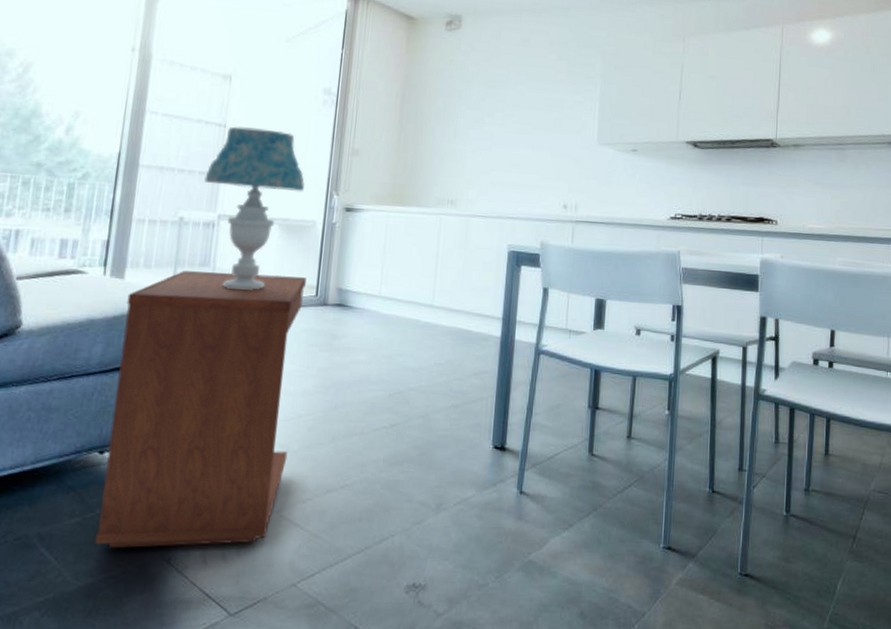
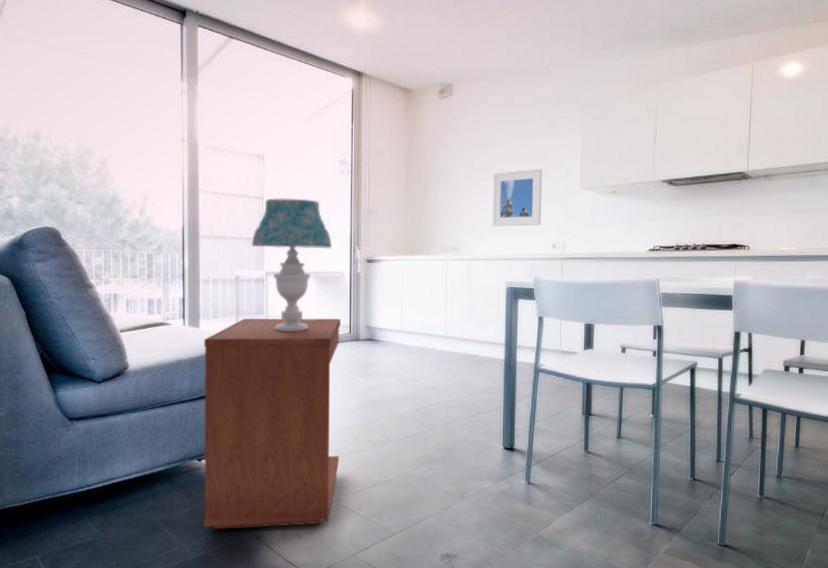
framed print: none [496,117,557,182] -> present [492,168,543,227]

